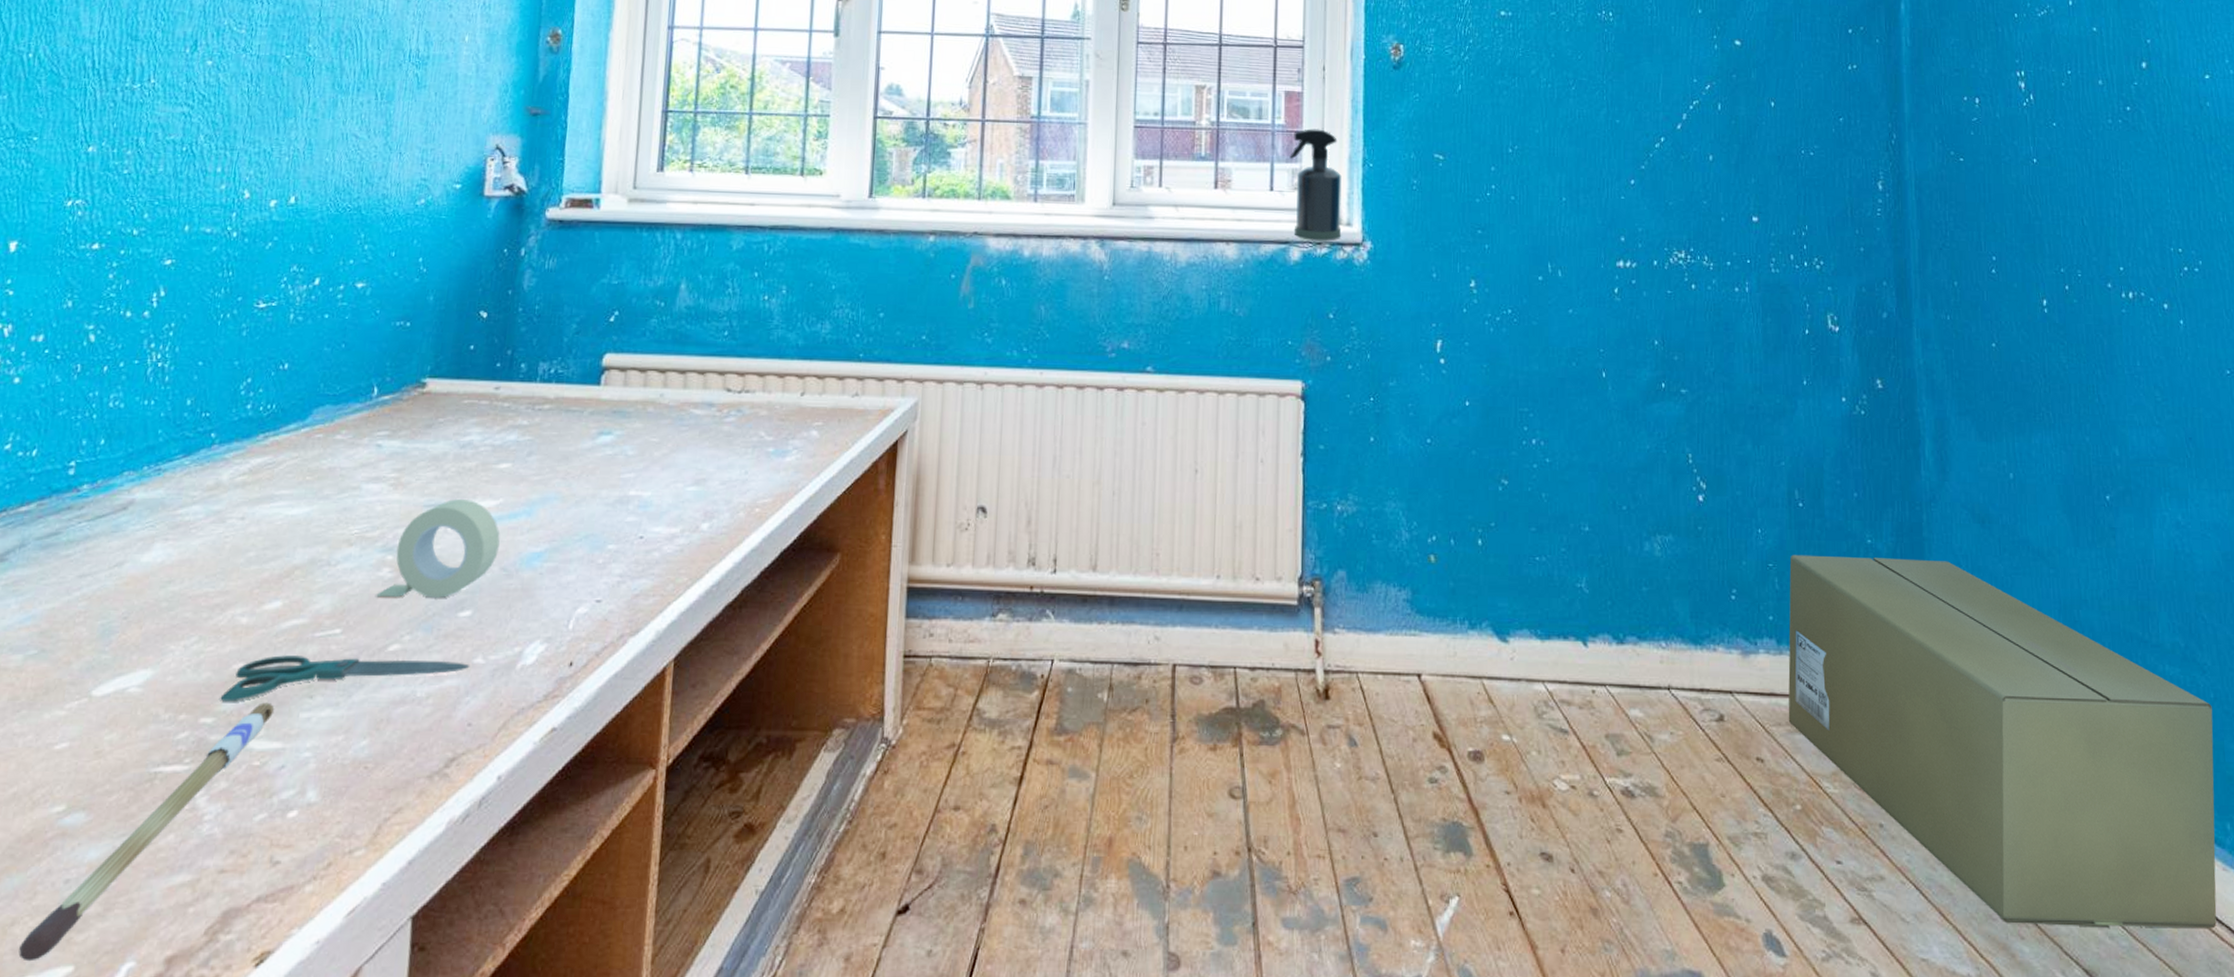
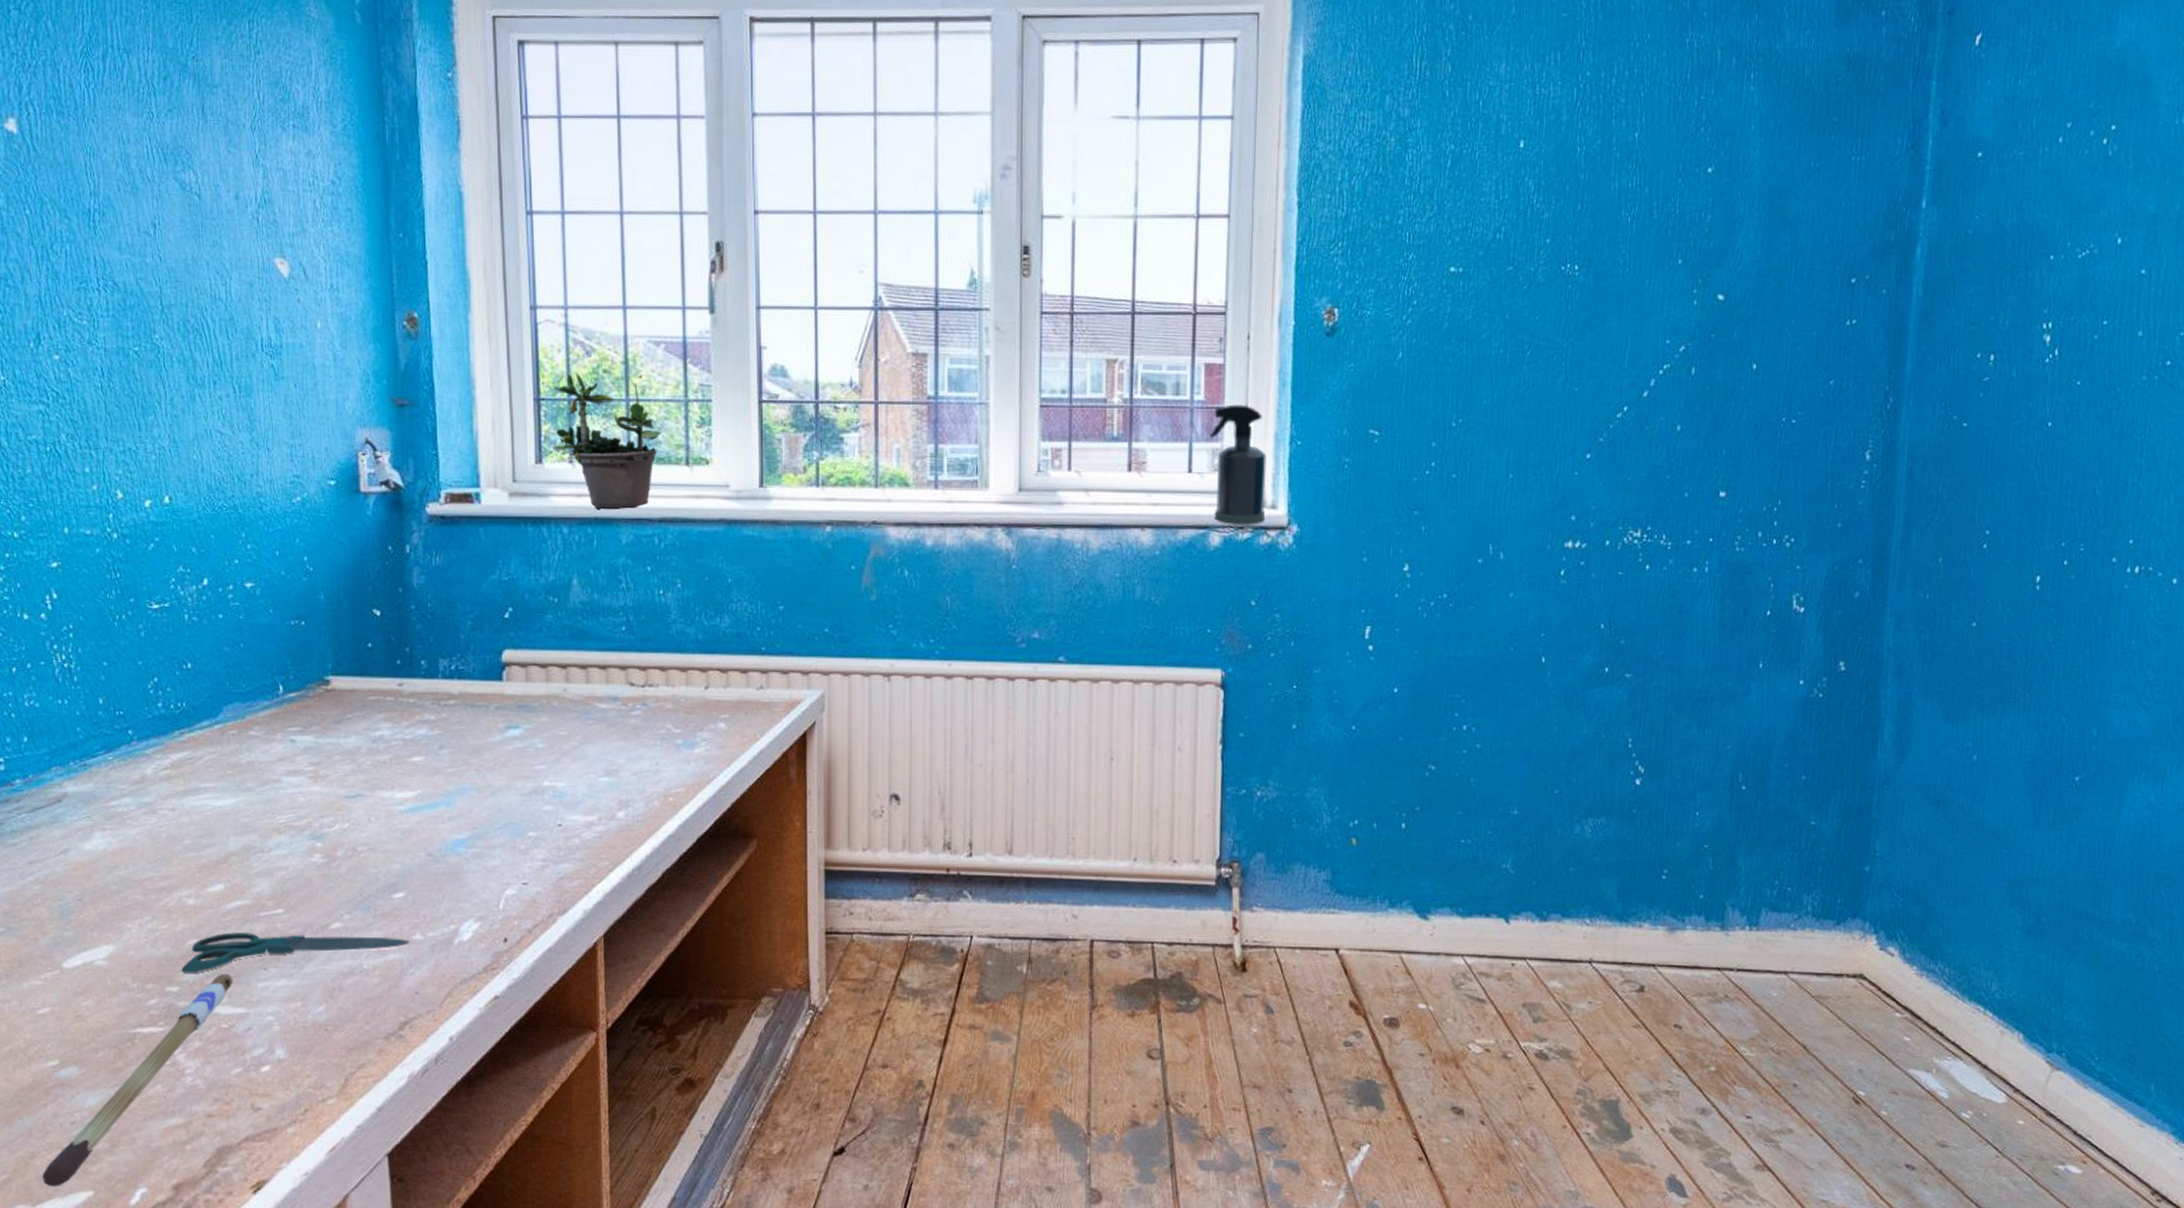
adhesive tape: present [376,498,500,598] -> none [311,789,423,881]
potted plant: none [675,87,780,217] -> present [552,372,661,510]
box: present [1788,554,2217,929] -> none [1710,836,2155,1177]

